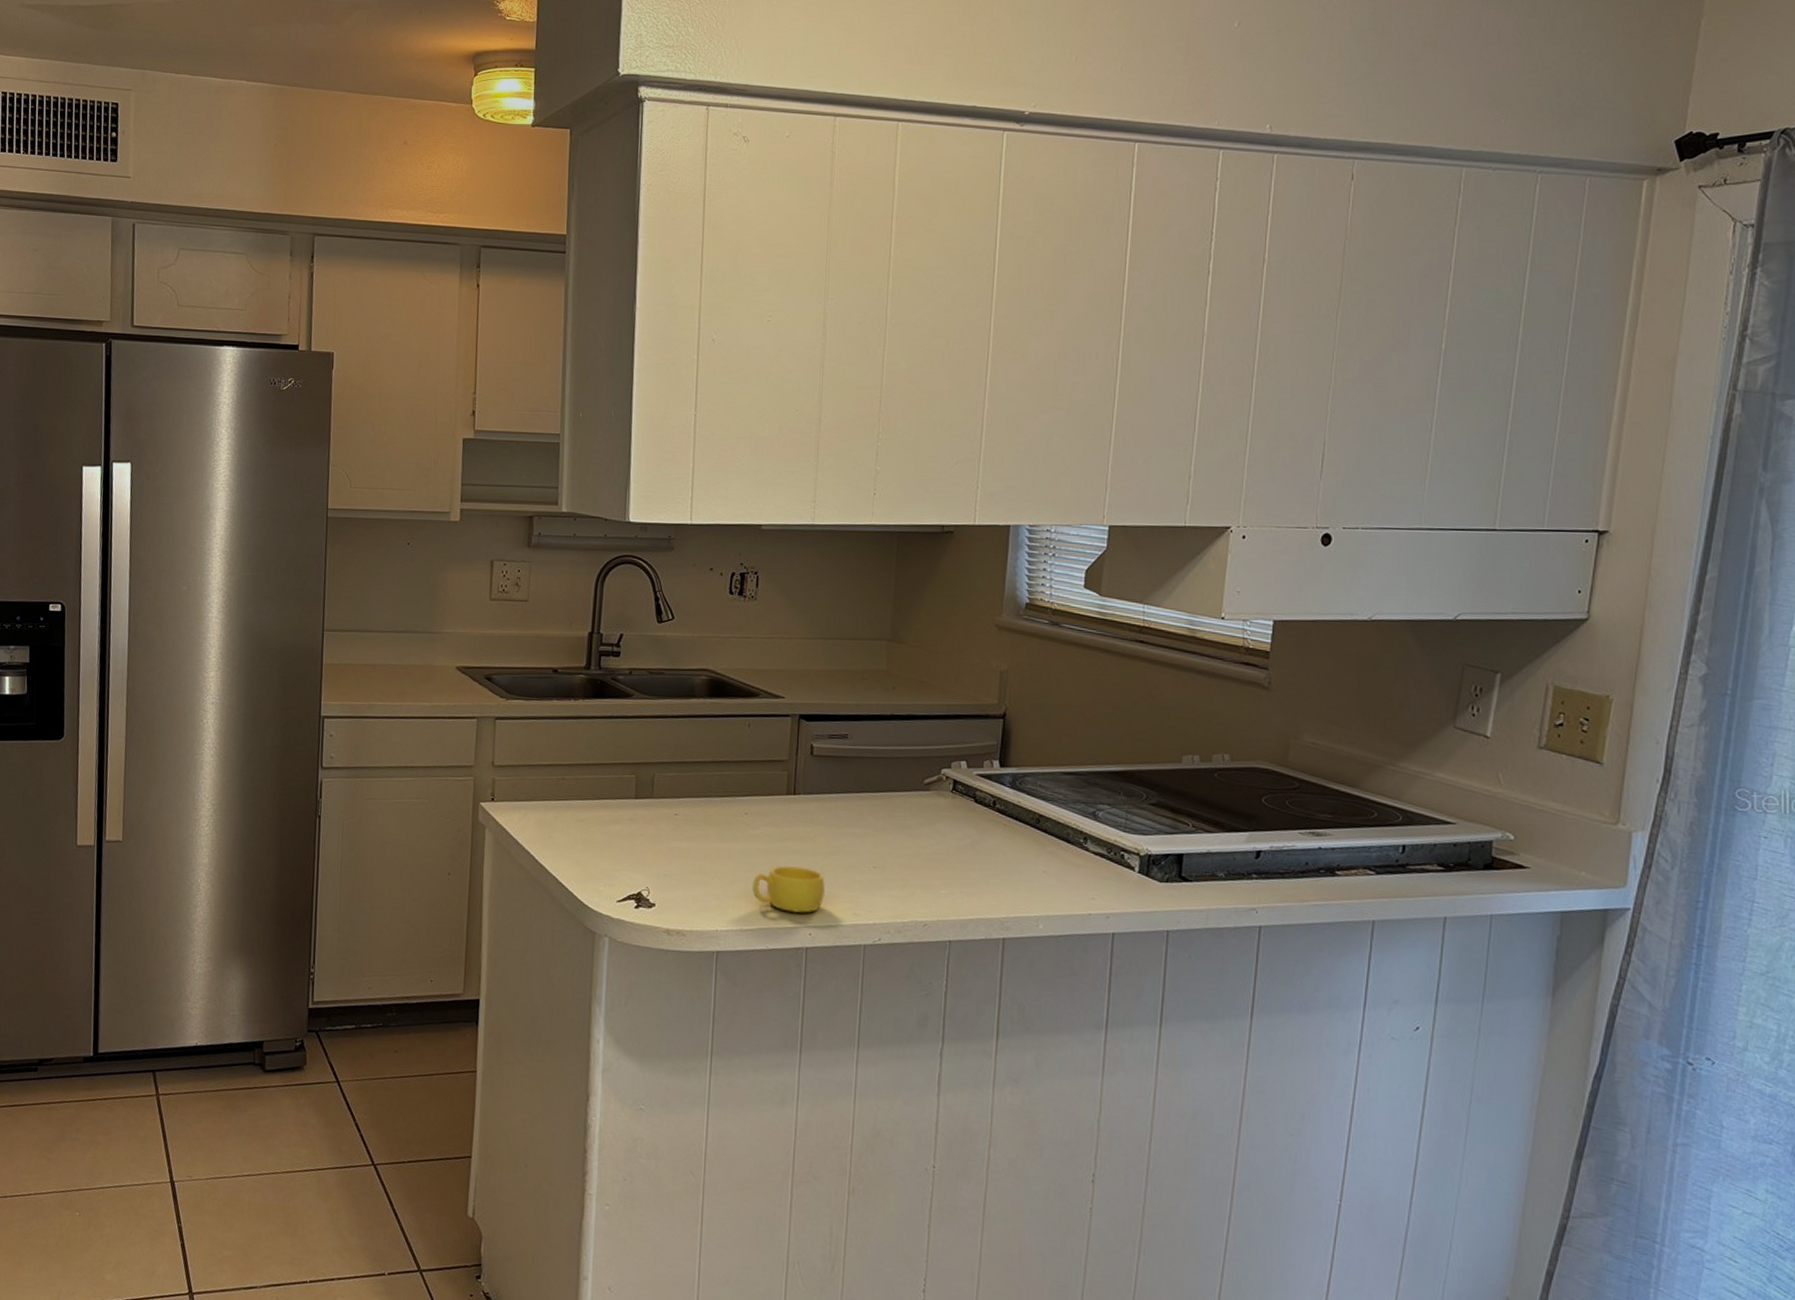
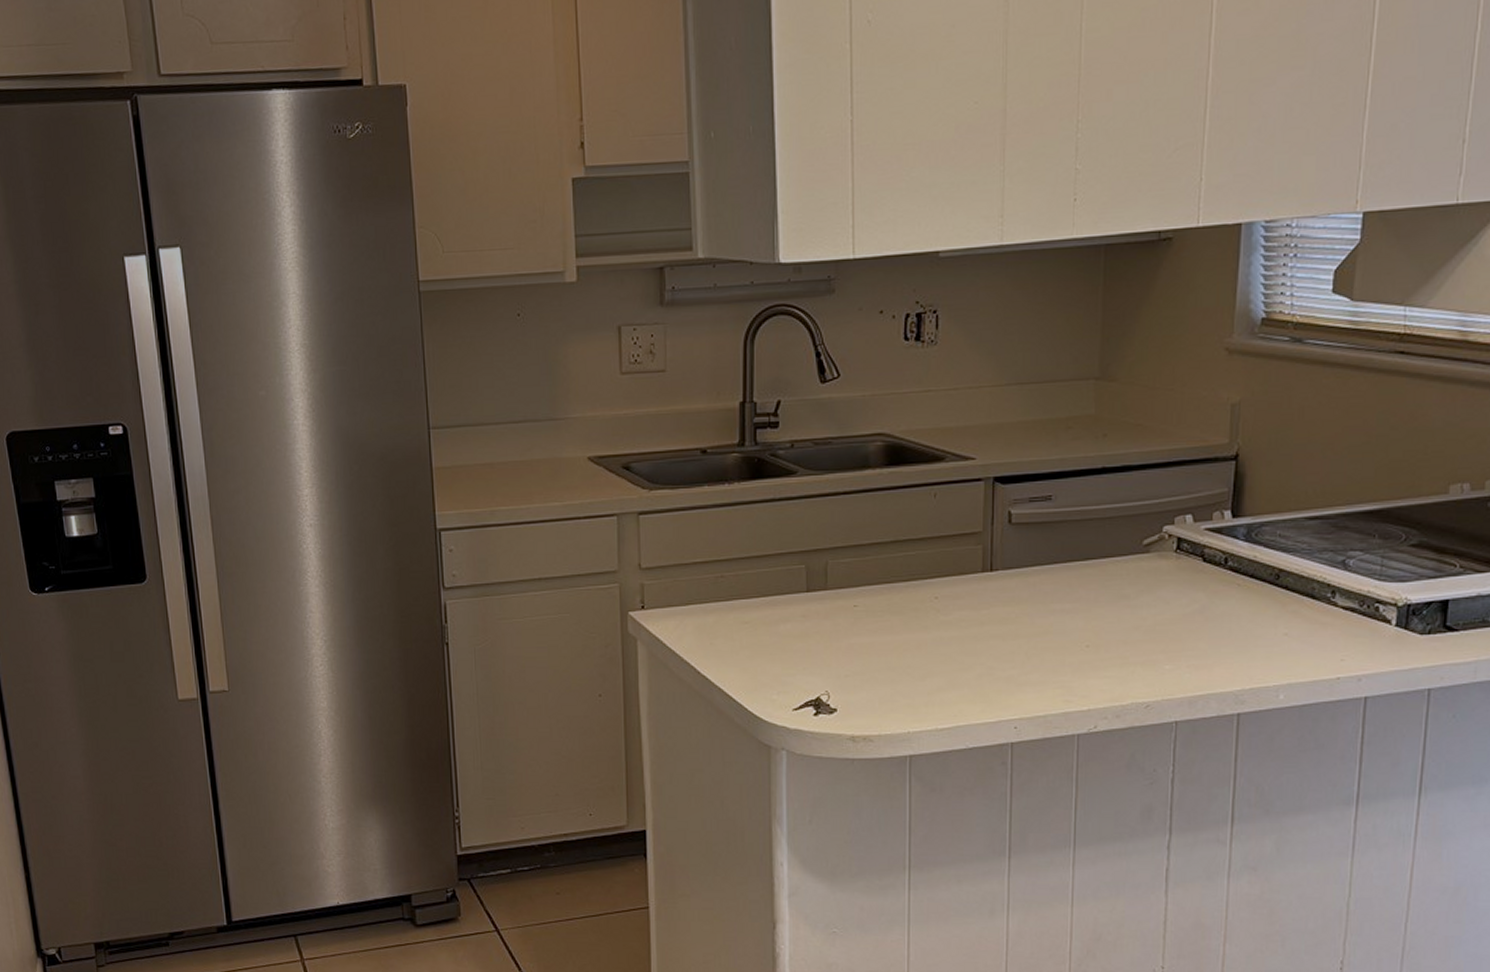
cup: present [752,865,825,913] -> none [947,652,1030,705]

